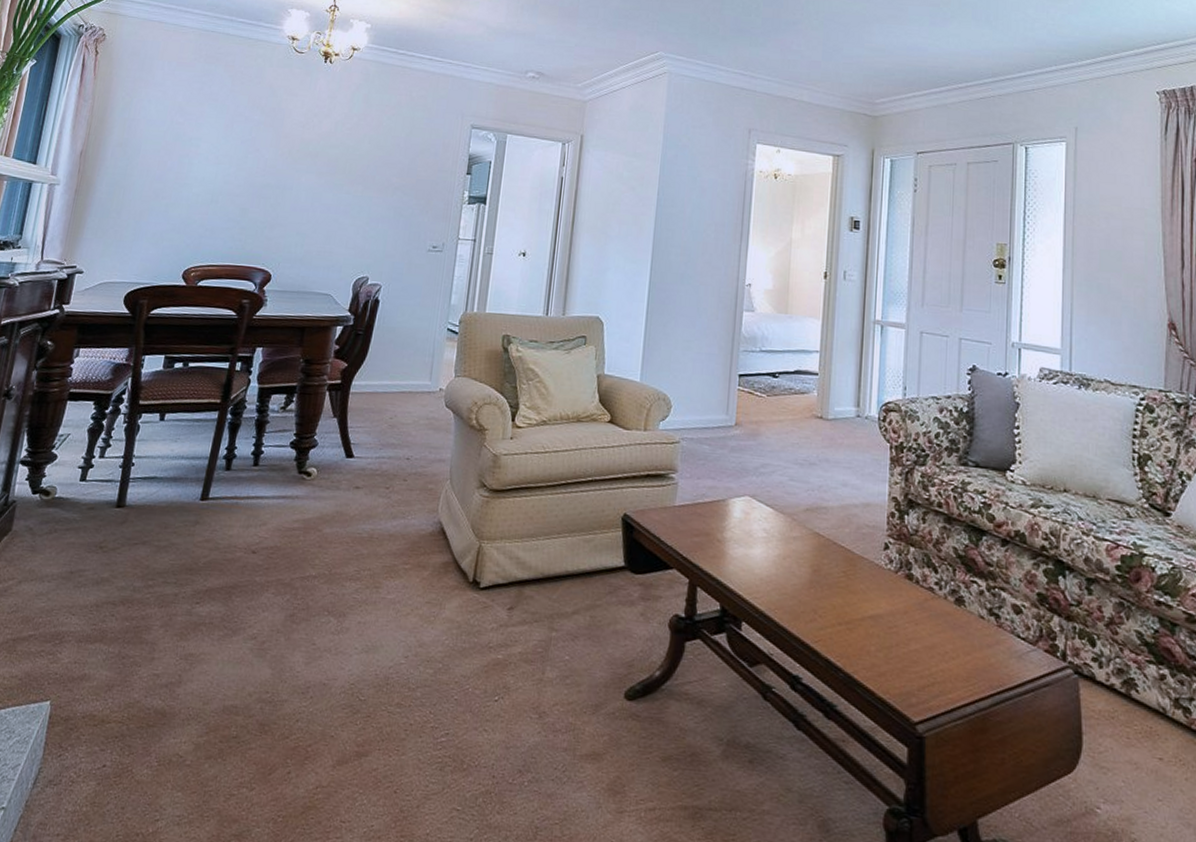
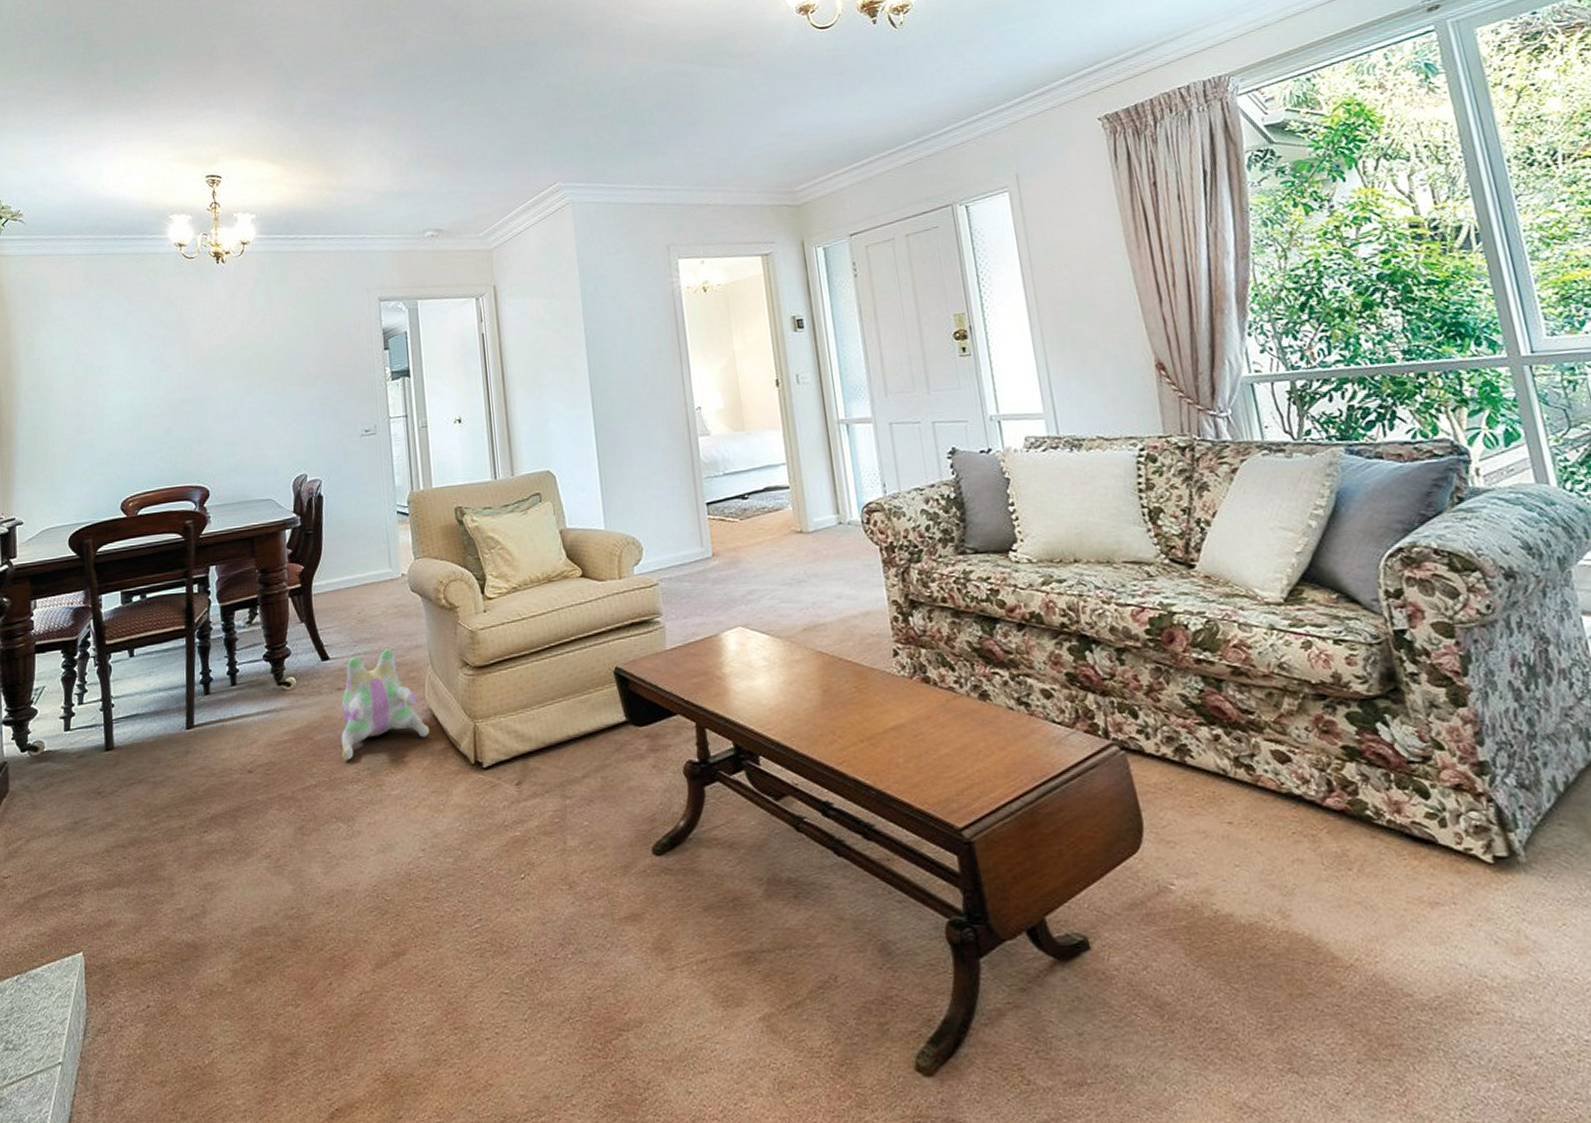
plush toy: none [346,457,436,558] -> present [341,648,429,760]

